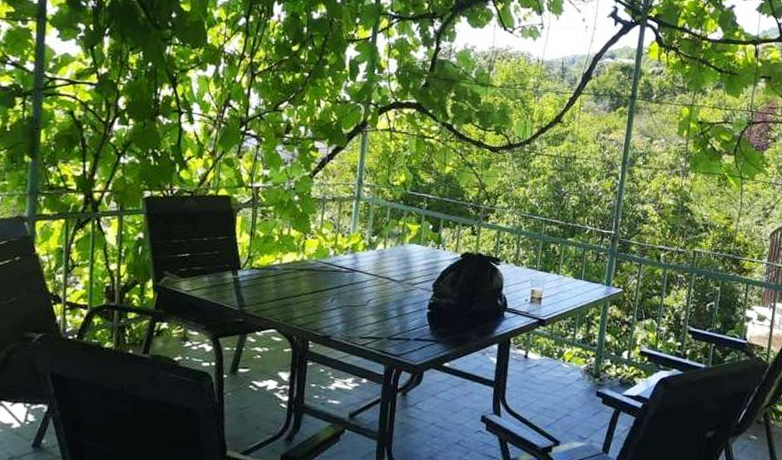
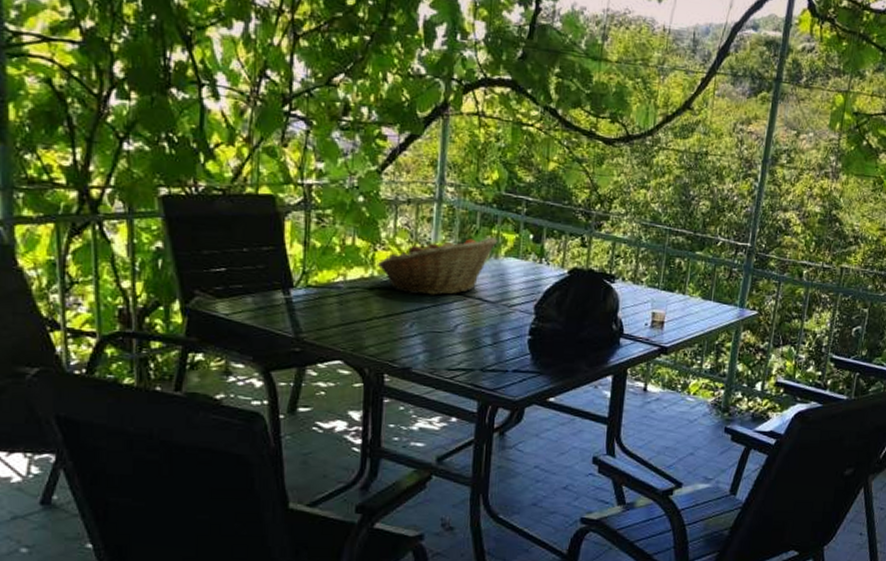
fruit basket: none [307,227,404,276] -> present [377,237,498,296]

